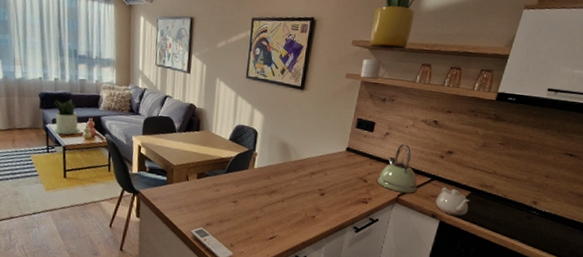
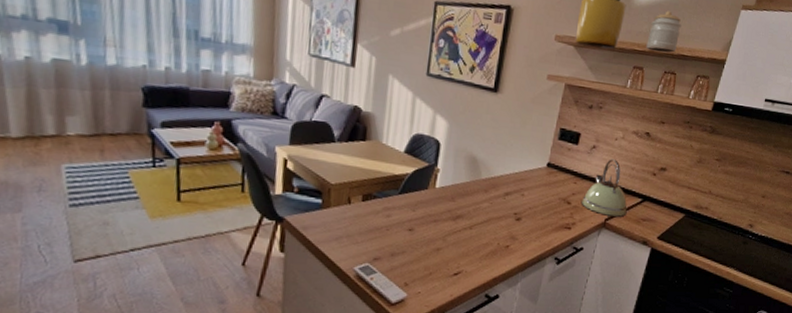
planter: present [53,98,80,135] -> none [162,95,202,143]
mug: present [360,58,387,79] -> none [564,57,594,83]
jar: none [433,14,466,51] -> present [646,11,682,53]
teapot: present [435,187,470,217] -> none [646,209,684,243]

